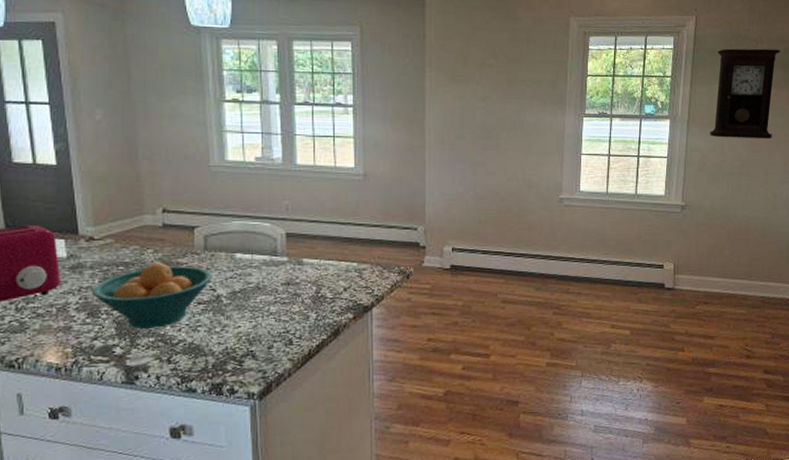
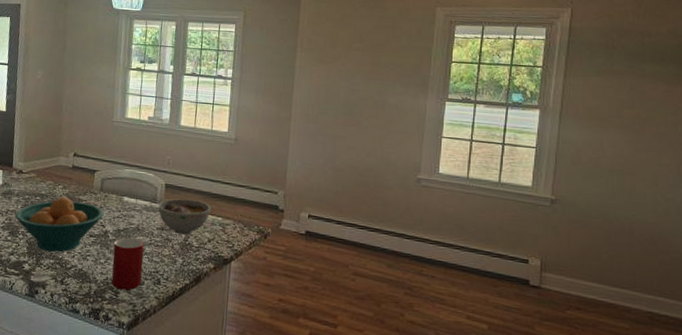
cup: none [231,298,269,358] -> present [111,237,144,290]
bowl: none [281,247,344,287] -> present [158,198,211,235]
pendulum clock: present [710,48,781,139] -> none [586,41,673,137]

